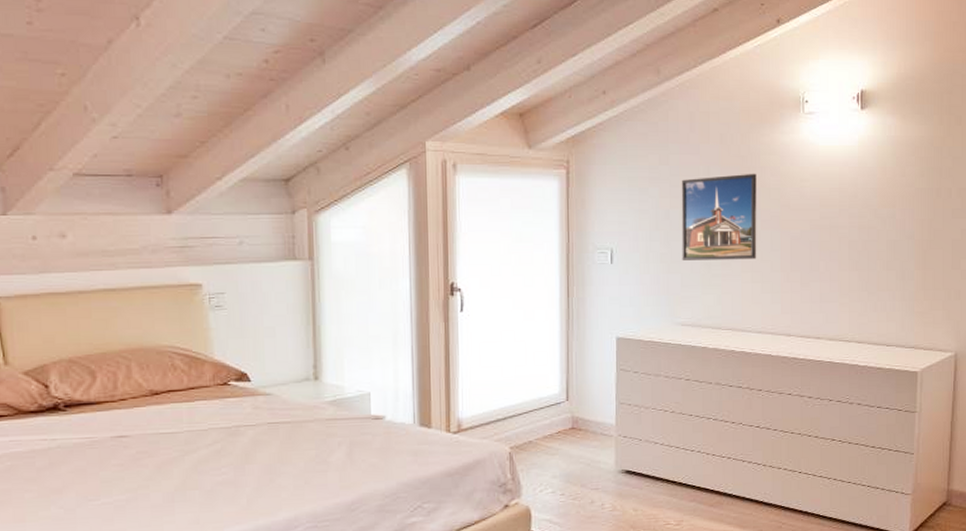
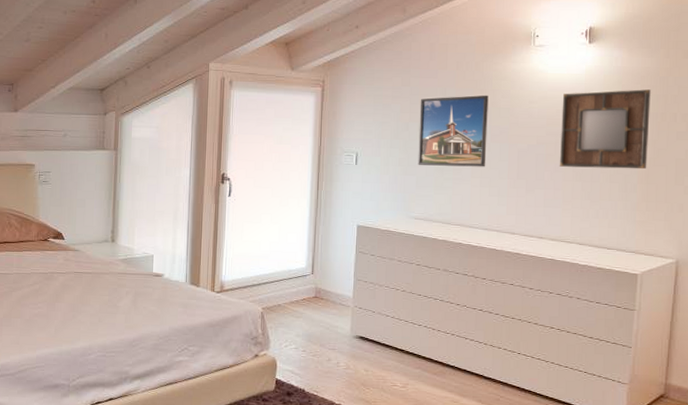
home mirror: none [834,162,925,255] -> present [559,89,651,170]

